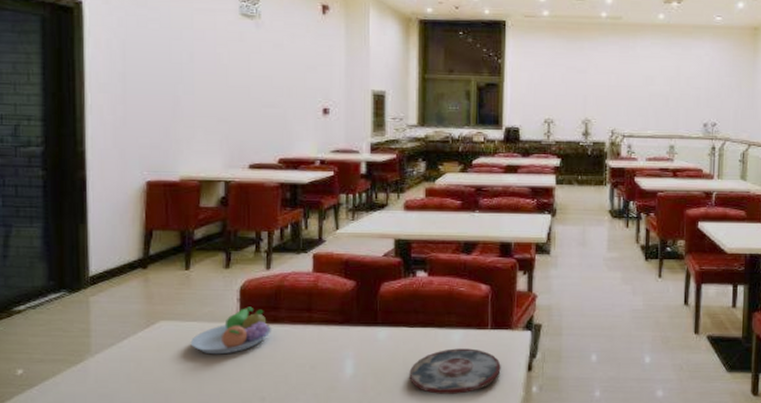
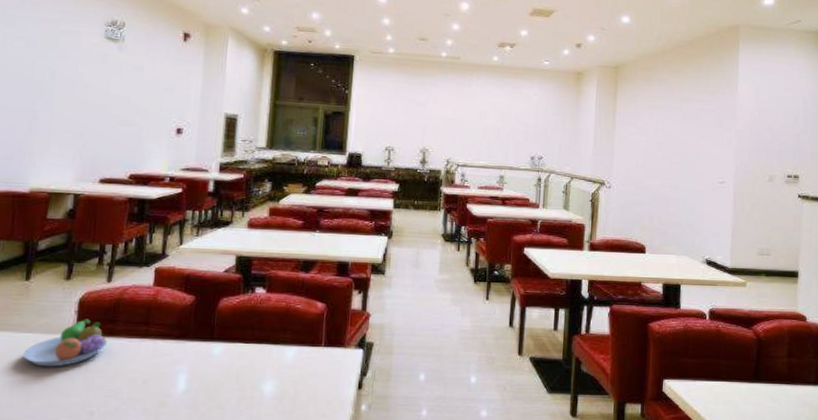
plate: present [409,348,501,394] -> none [241,365,332,411]

